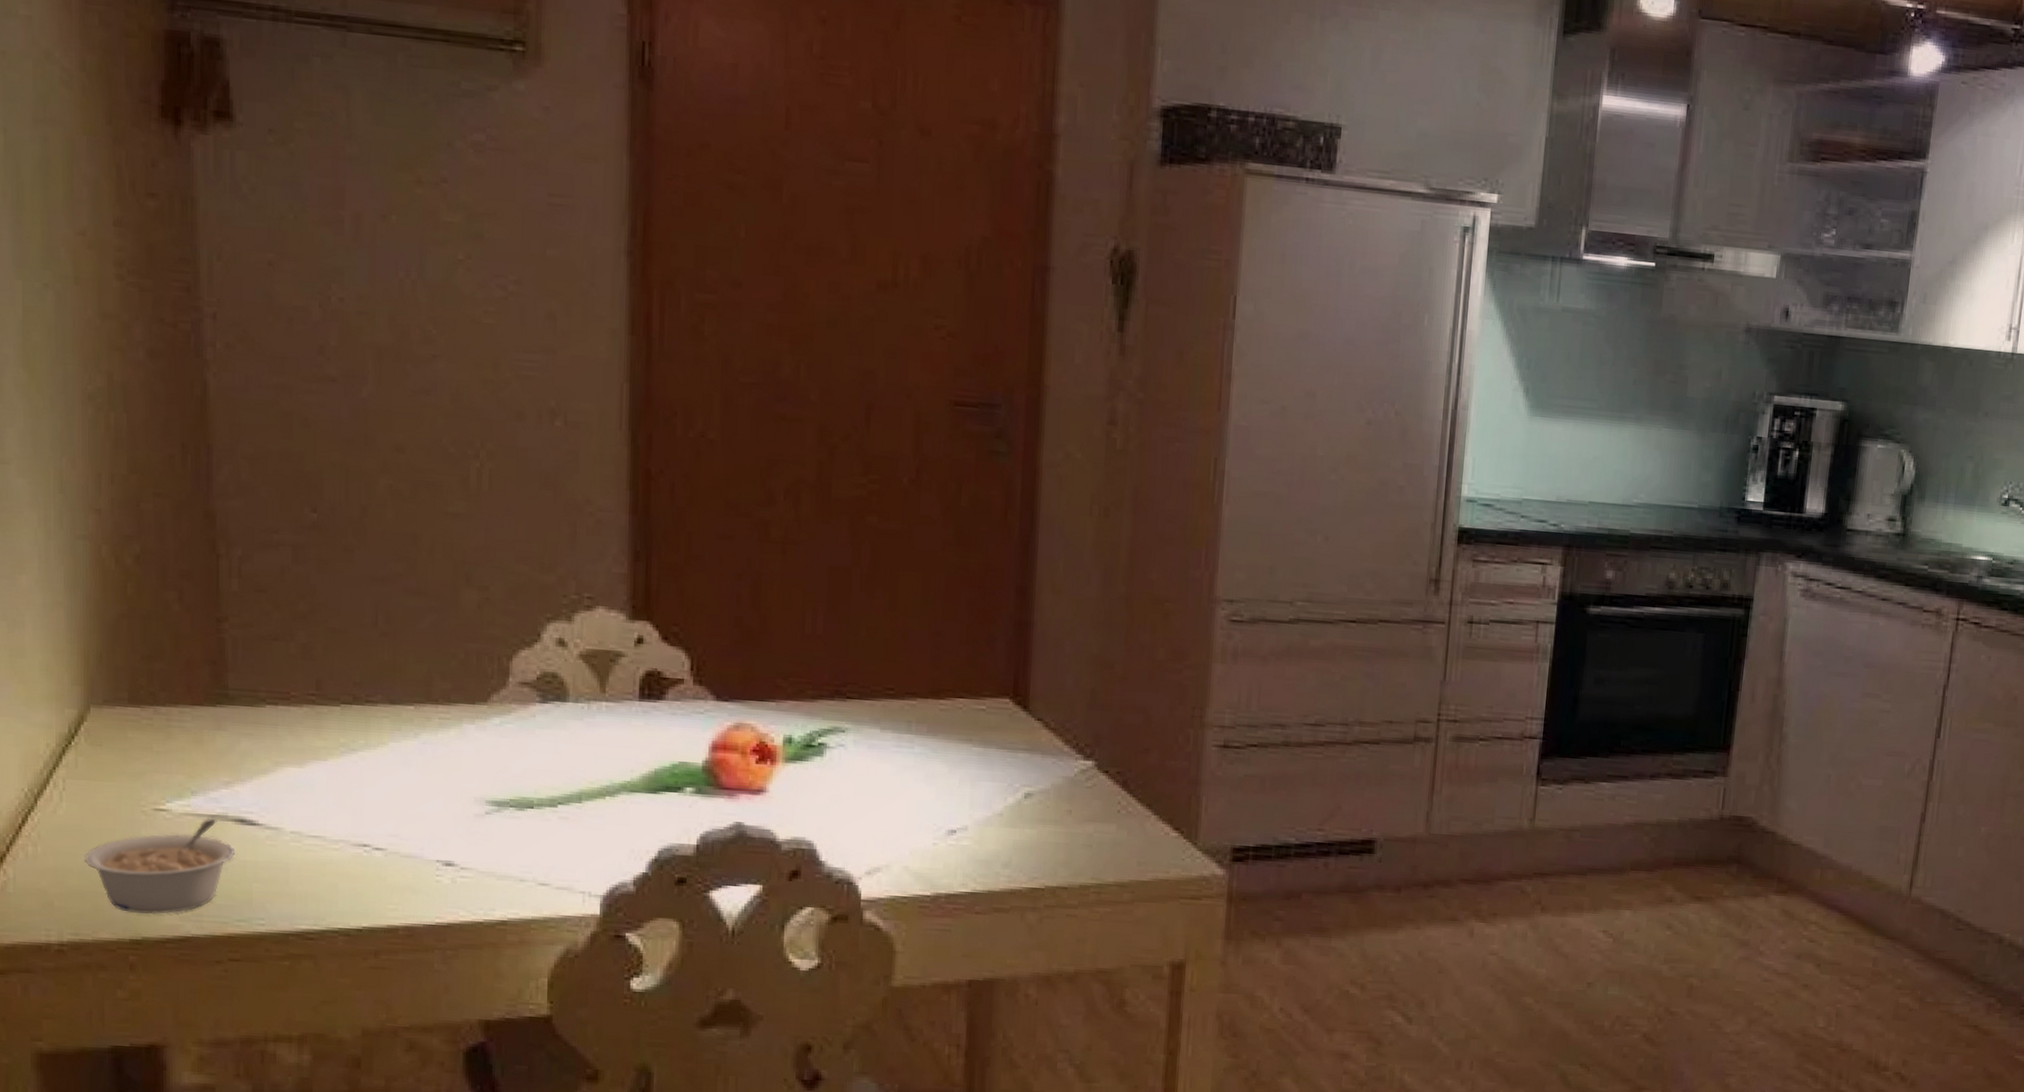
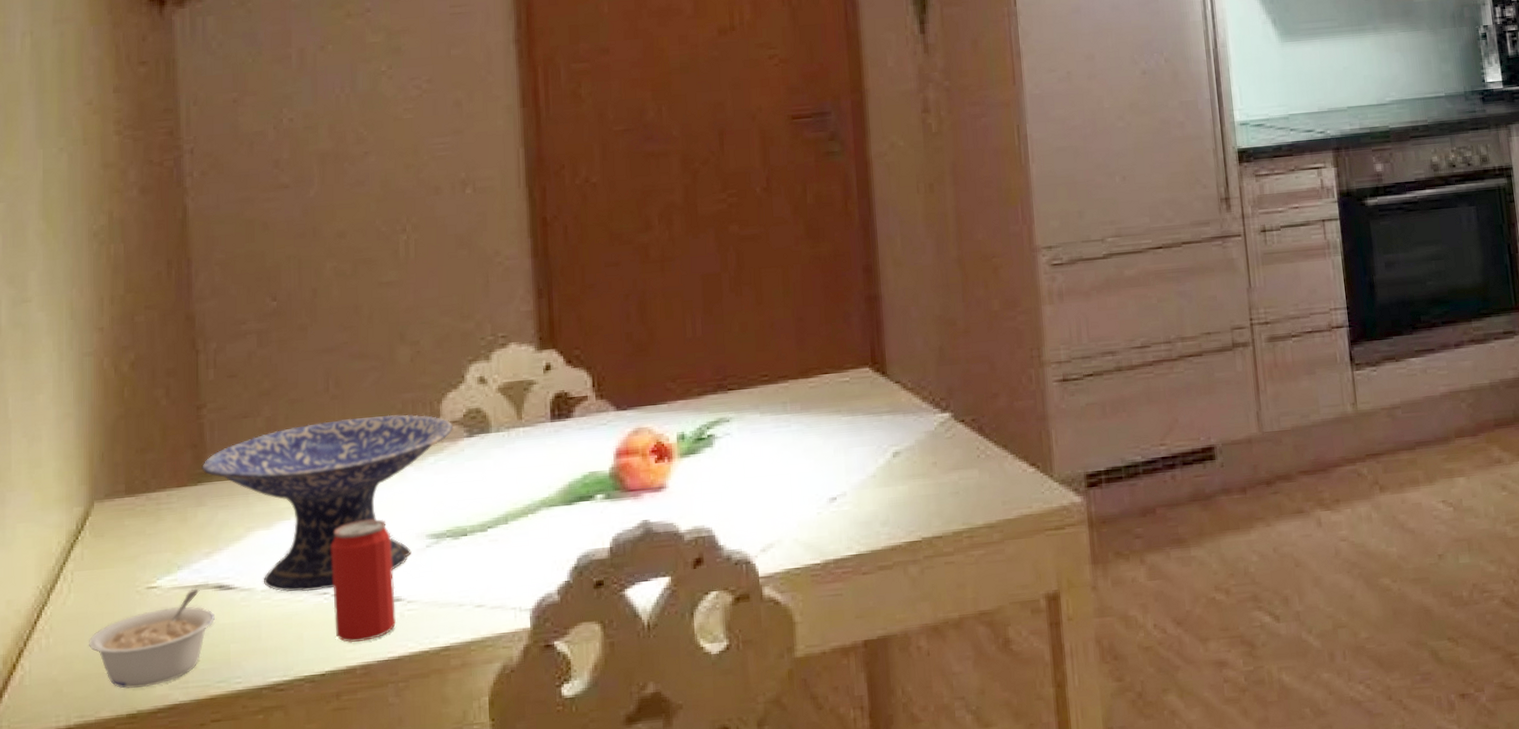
decorative bowl: none [222,659,525,842] -> present [202,415,454,592]
beverage can: none [374,774,447,902] -> present [331,519,397,643]

